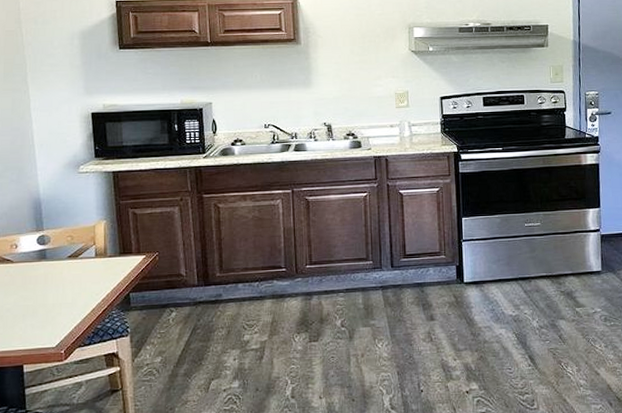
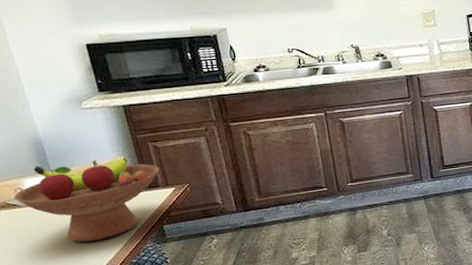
fruit bowl: none [9,221,135,303] -> present [14,157,160,243]

